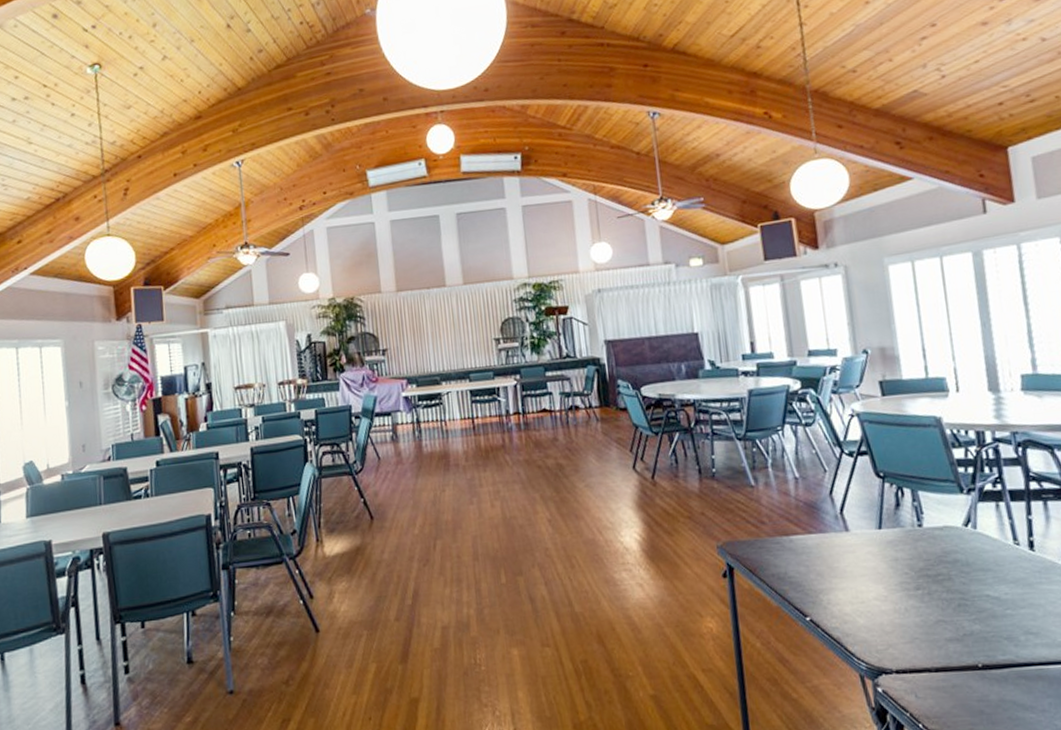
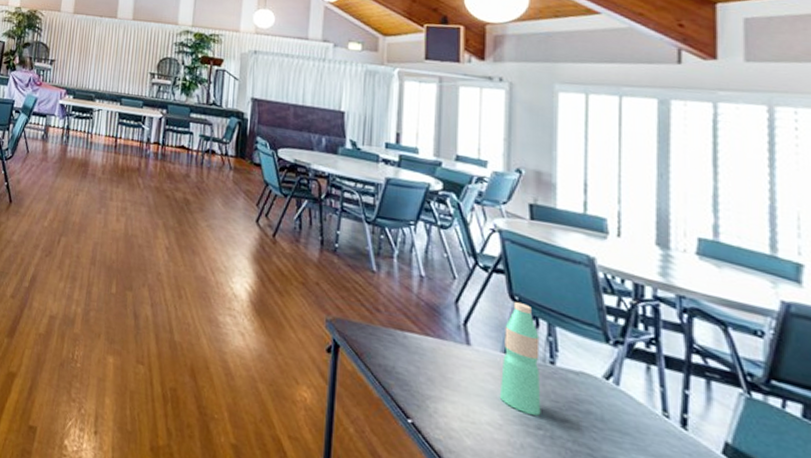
water bottle: none [875,477,918,579] -> present [499,302,541,416]

